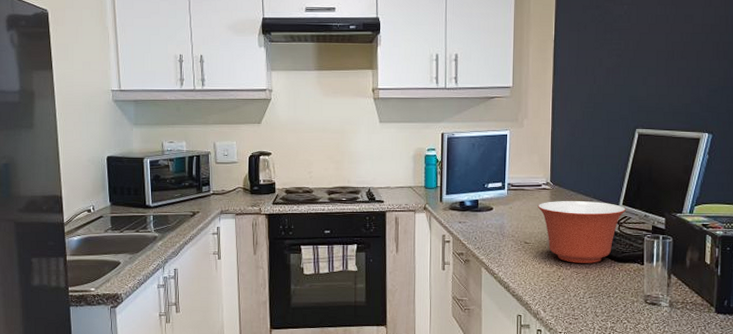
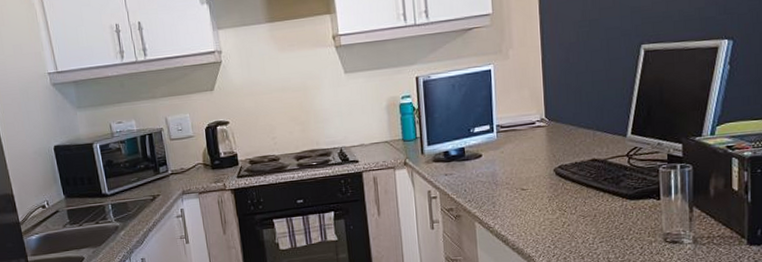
mixing bowl: present [537,200,626,263] -> none [532,134,636,206]

